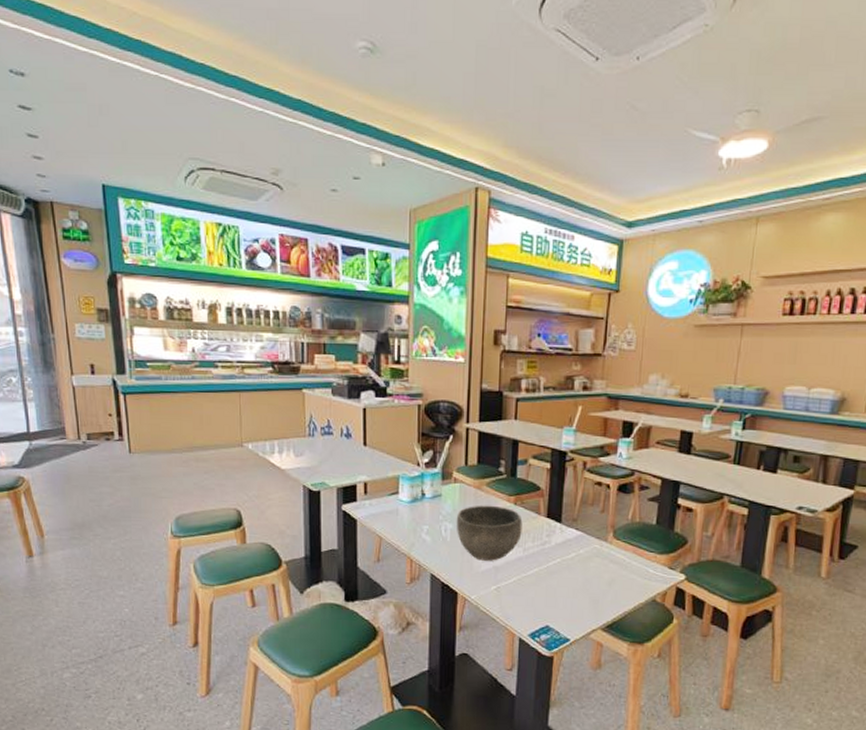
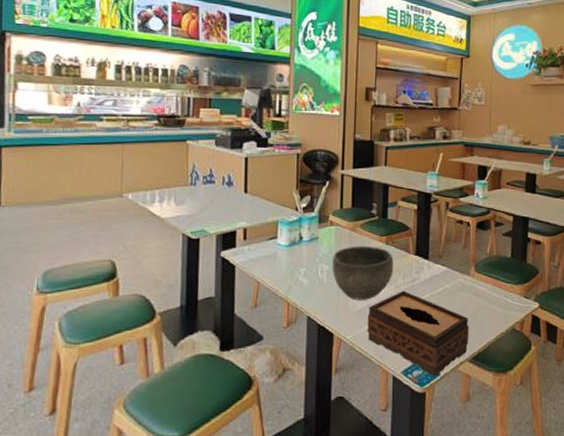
tissue box: none [493,553,604,642] -> present [367,290,469,377]

